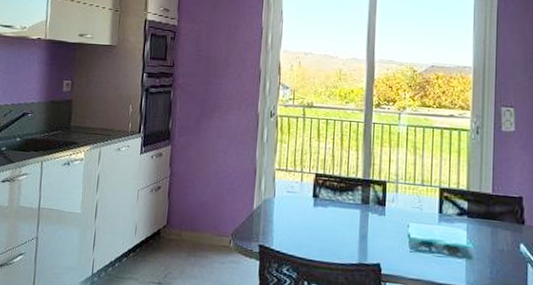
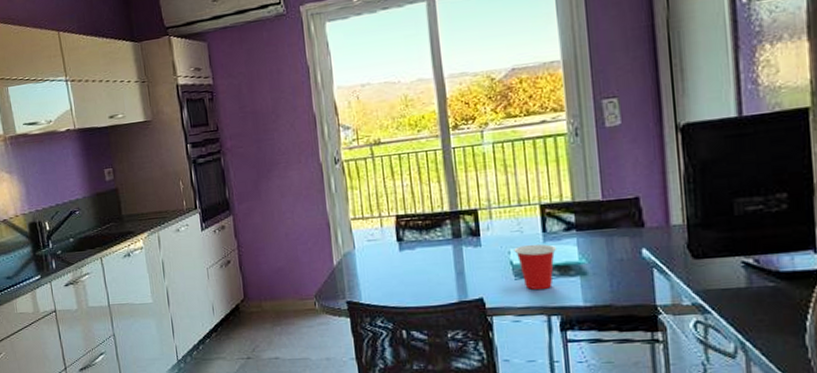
cup: none [412,222,450,266] -> present [513,244,557,290]

